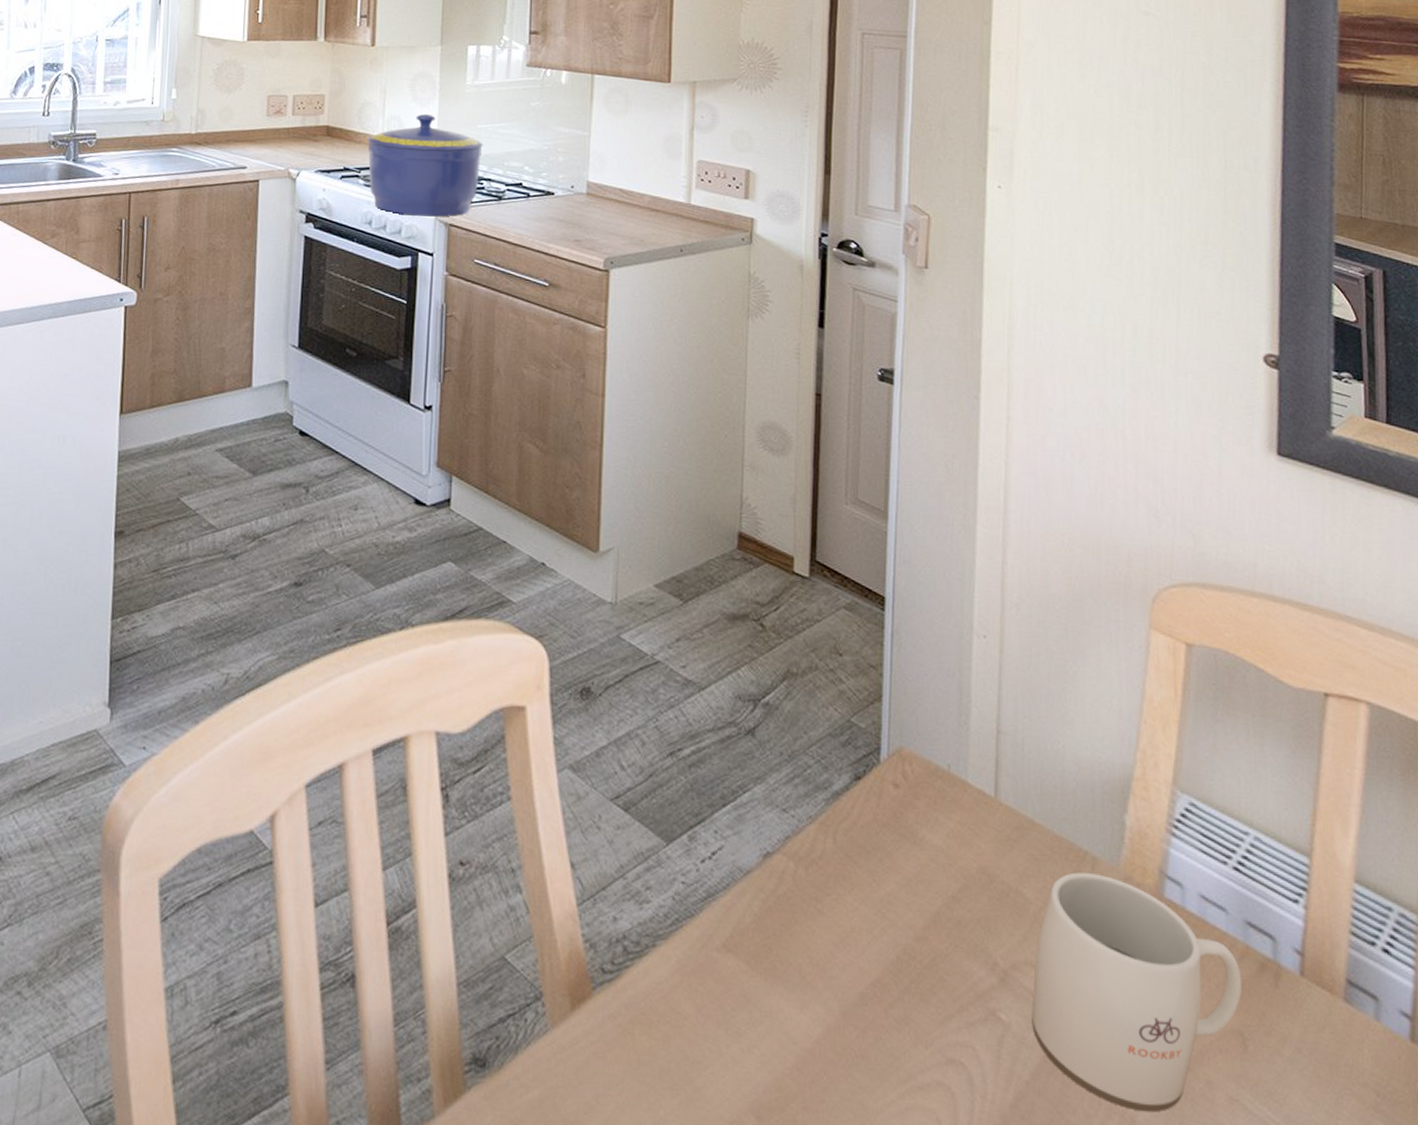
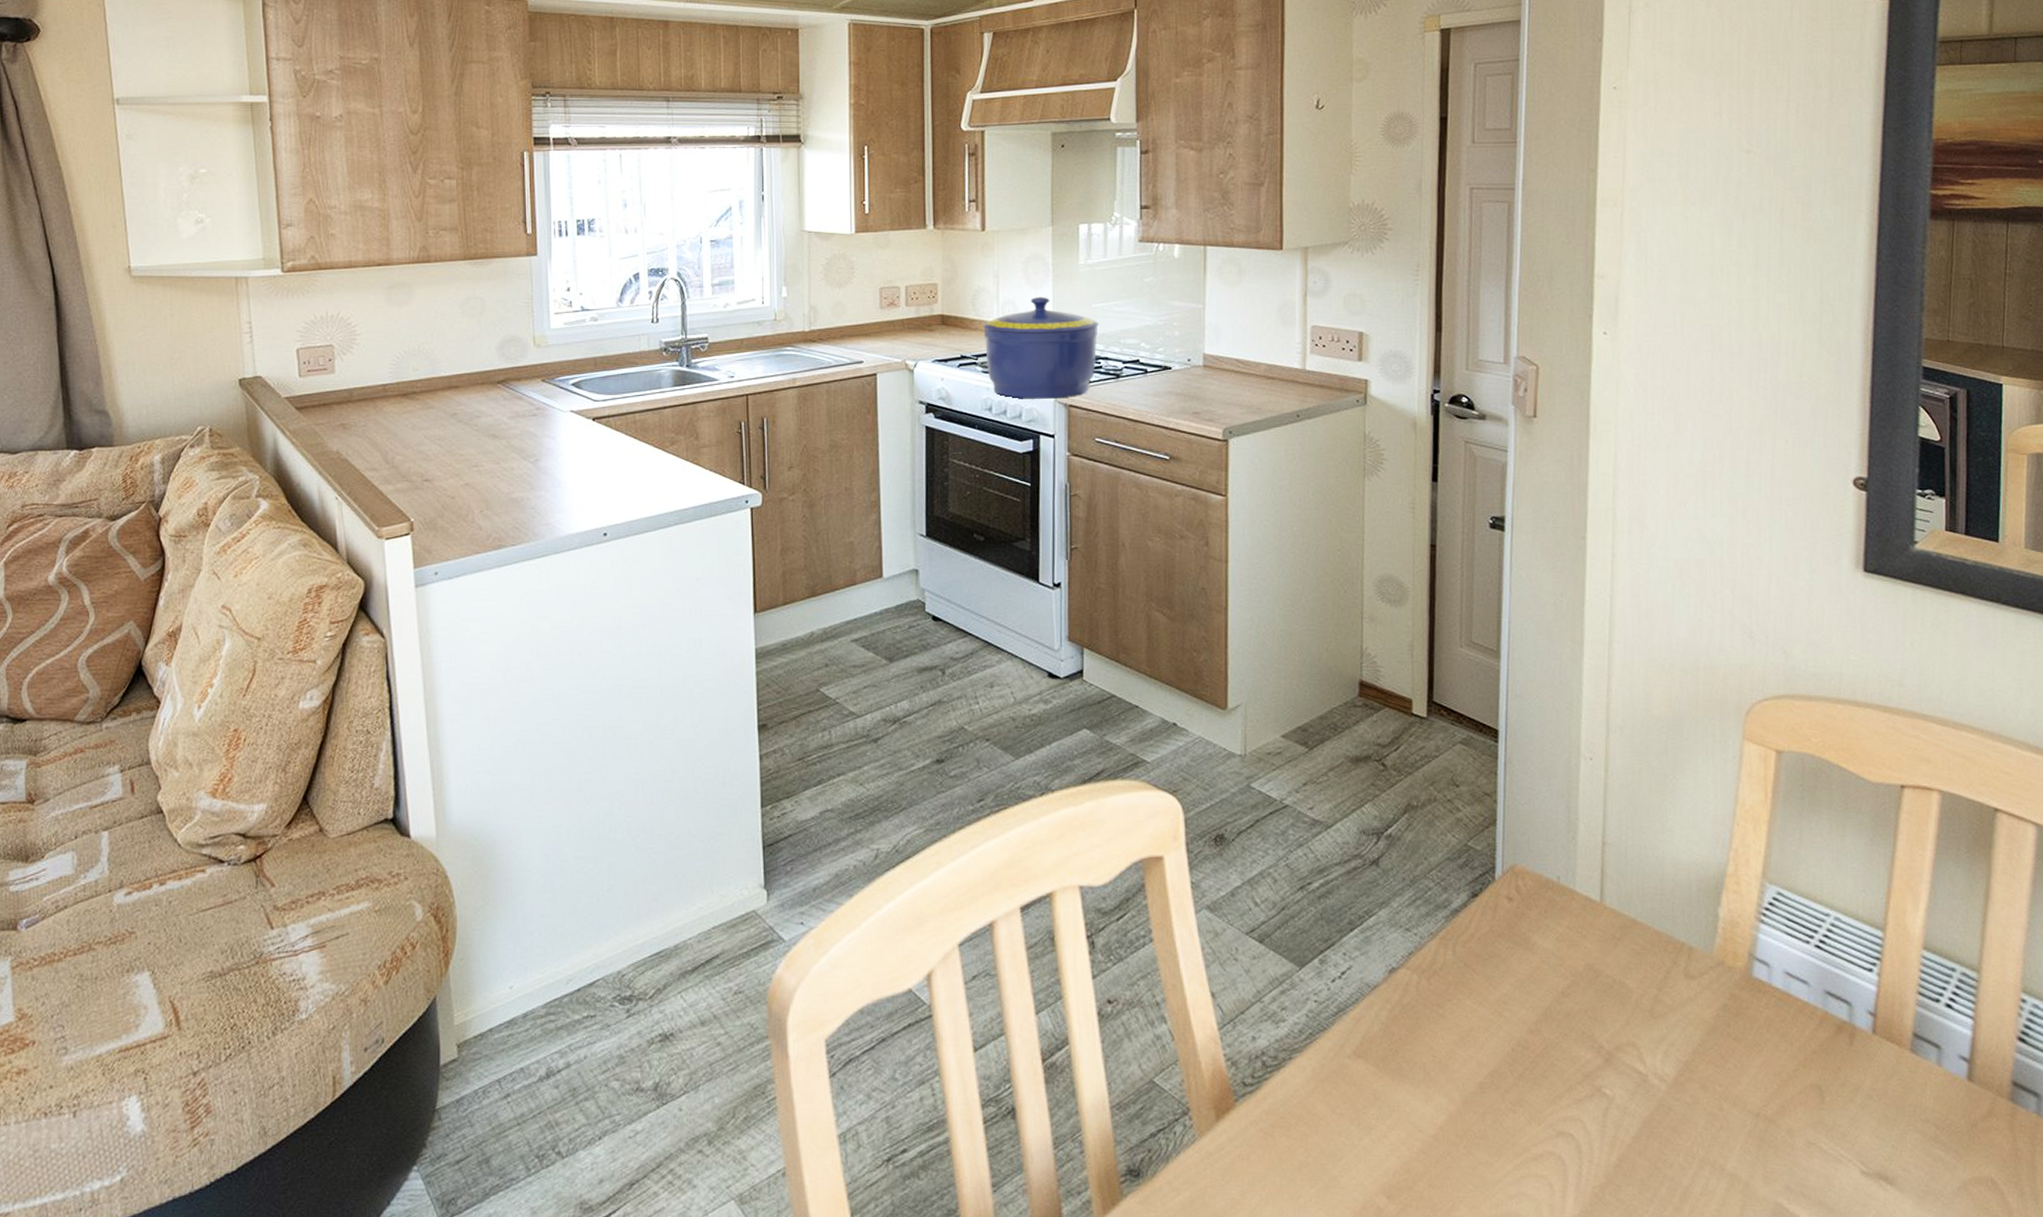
mug: present [1031,872,1243,1113] -> none [1633,961,1821,1161]

